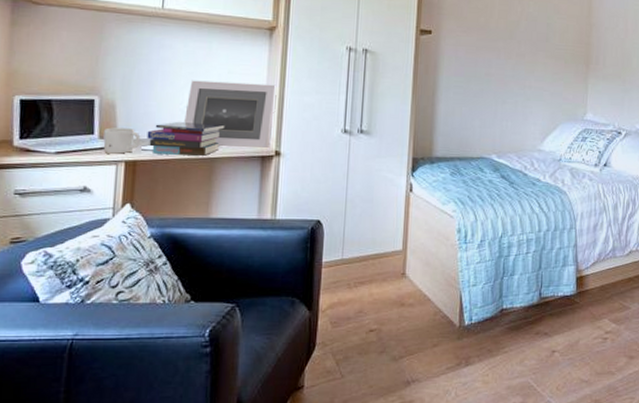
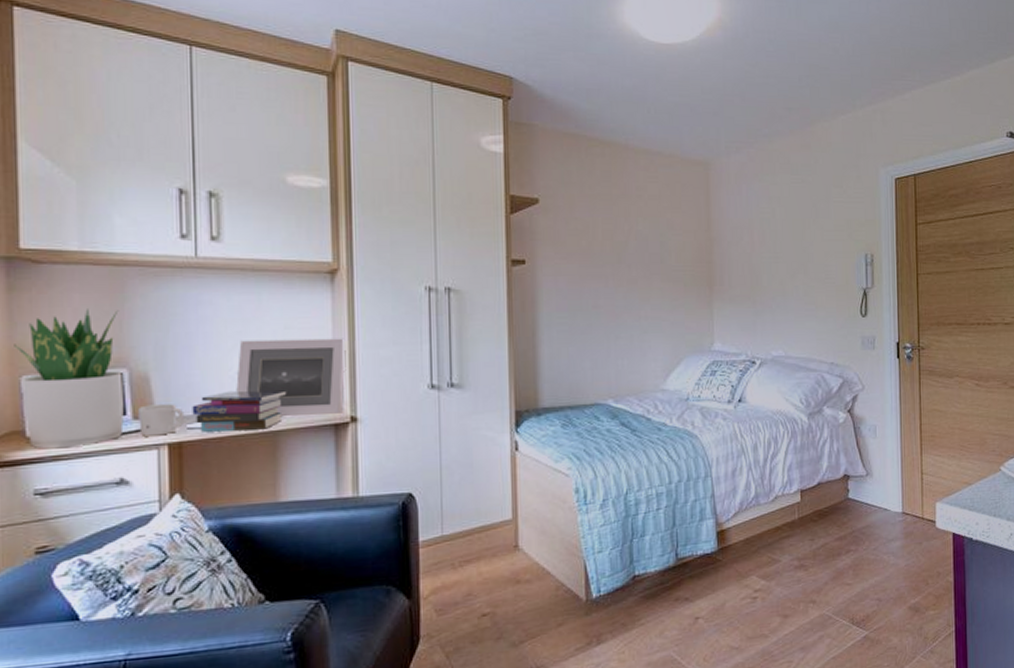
planter: none [11,44,97,158] -> present [14,309,124,450]

